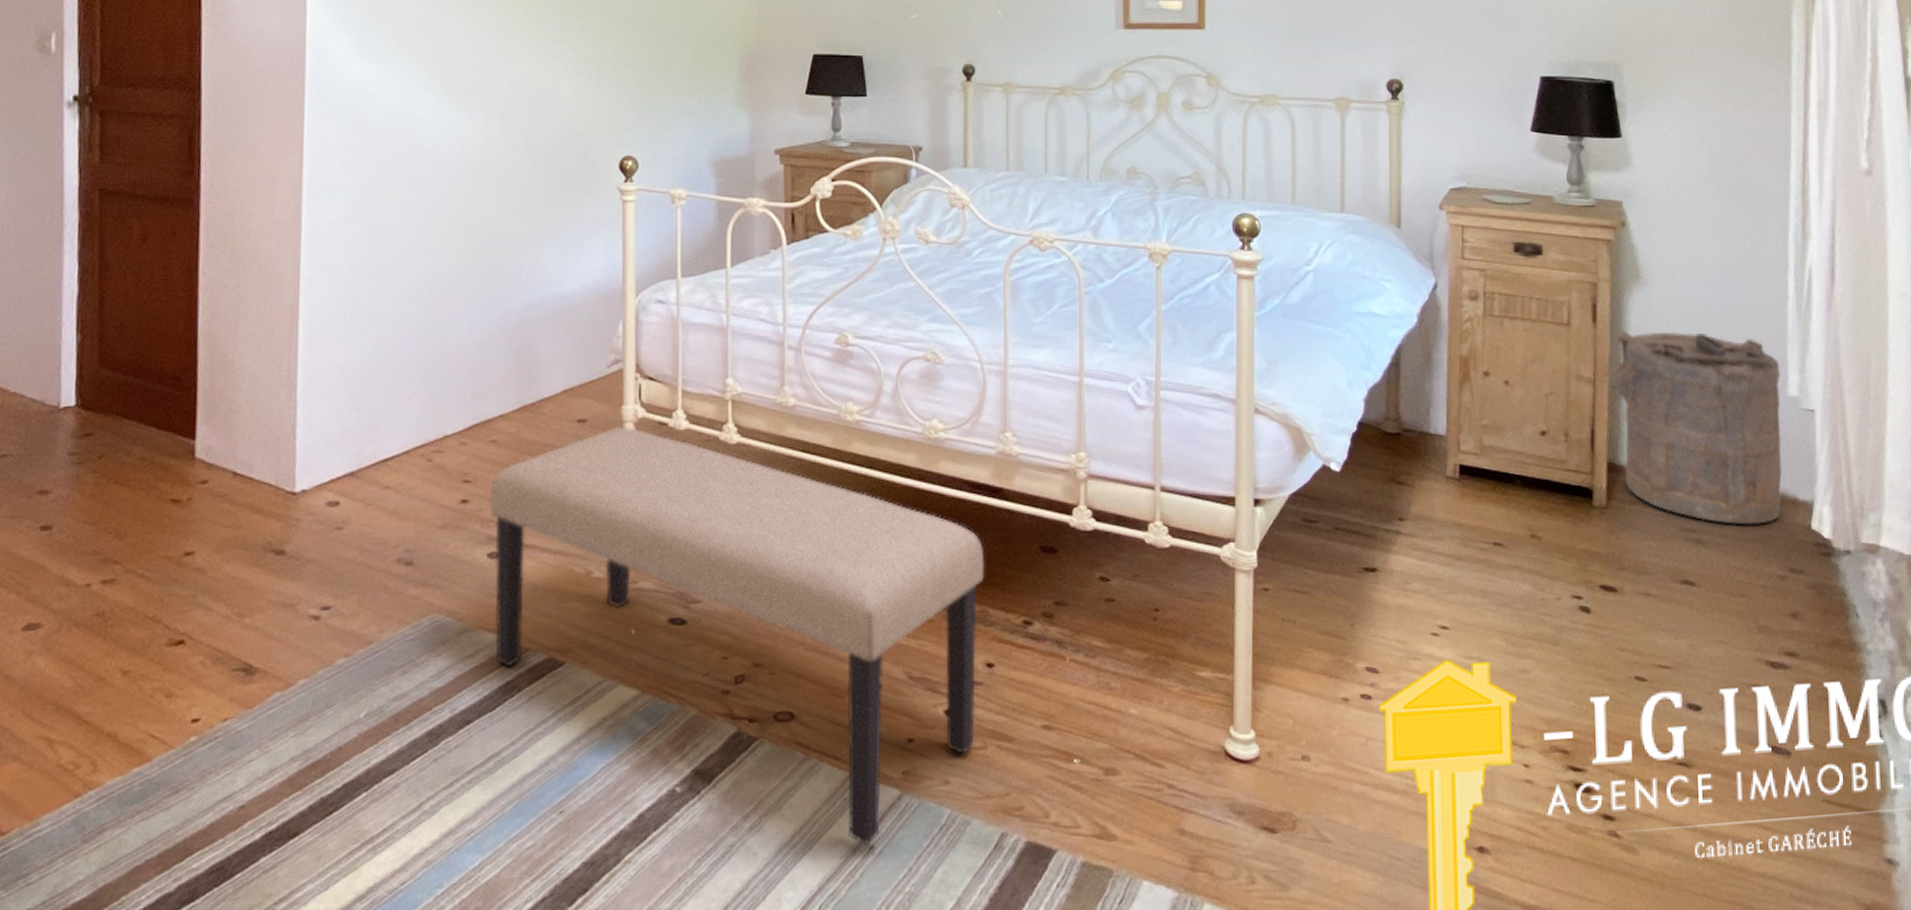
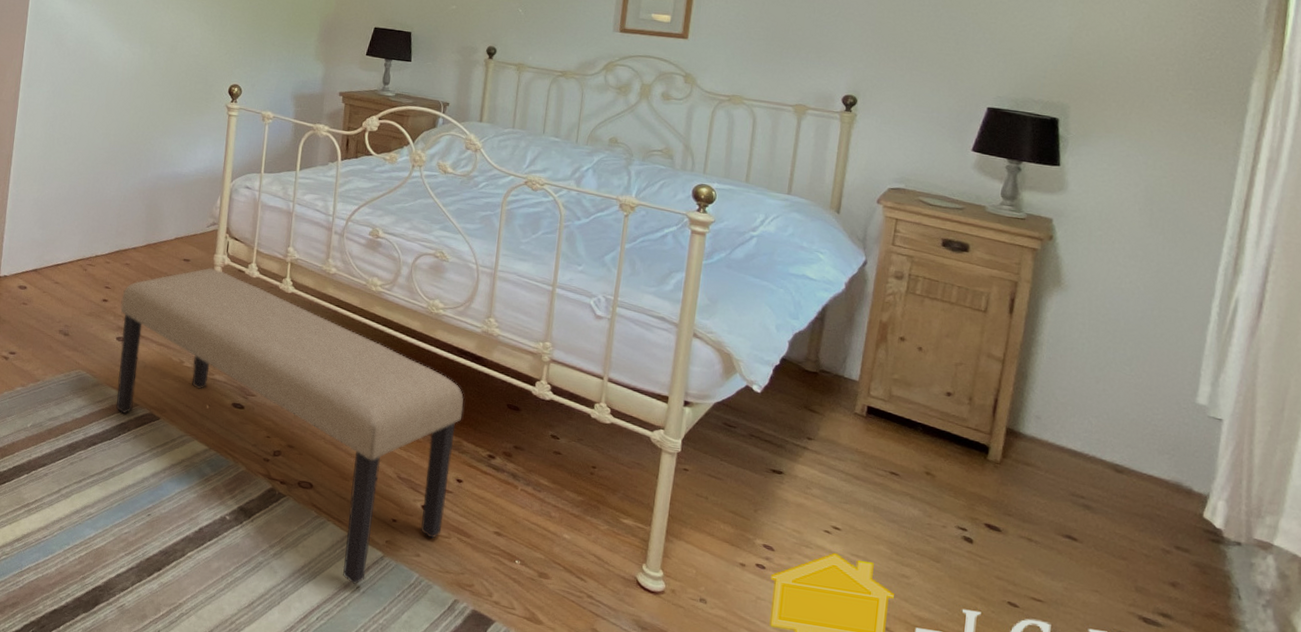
laundry hamper: present [1610,331,1782,525] -> none [1018,324,1192,505]

